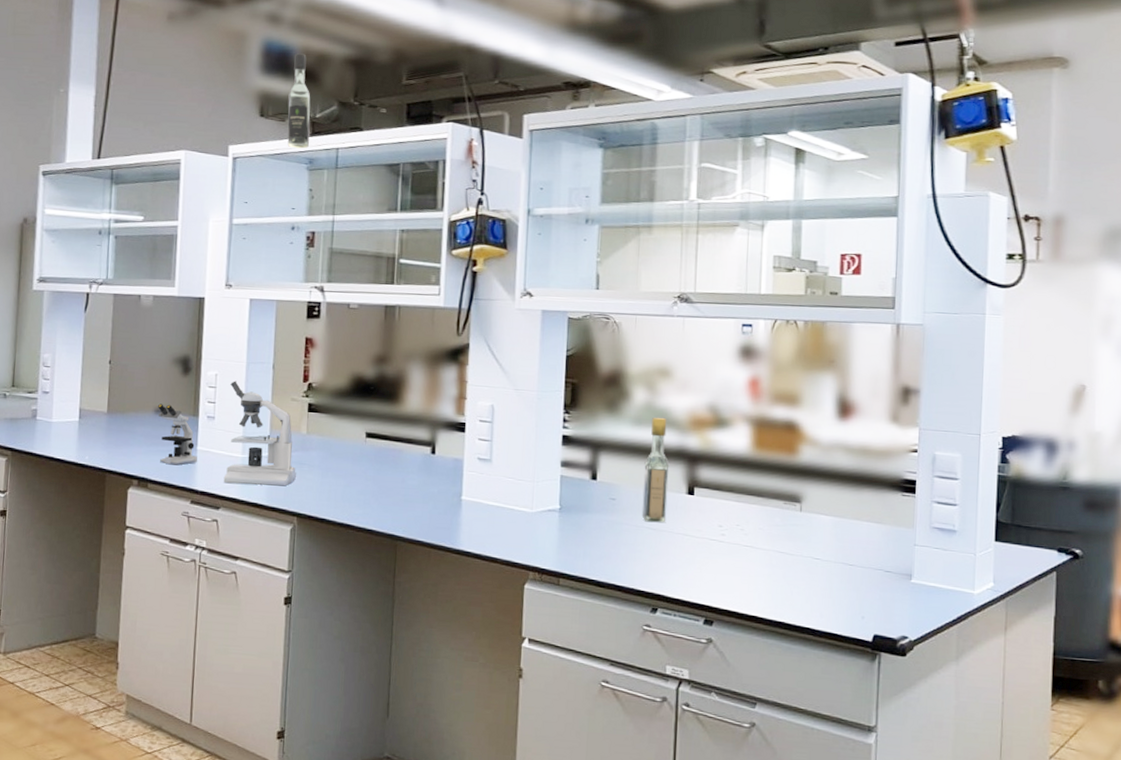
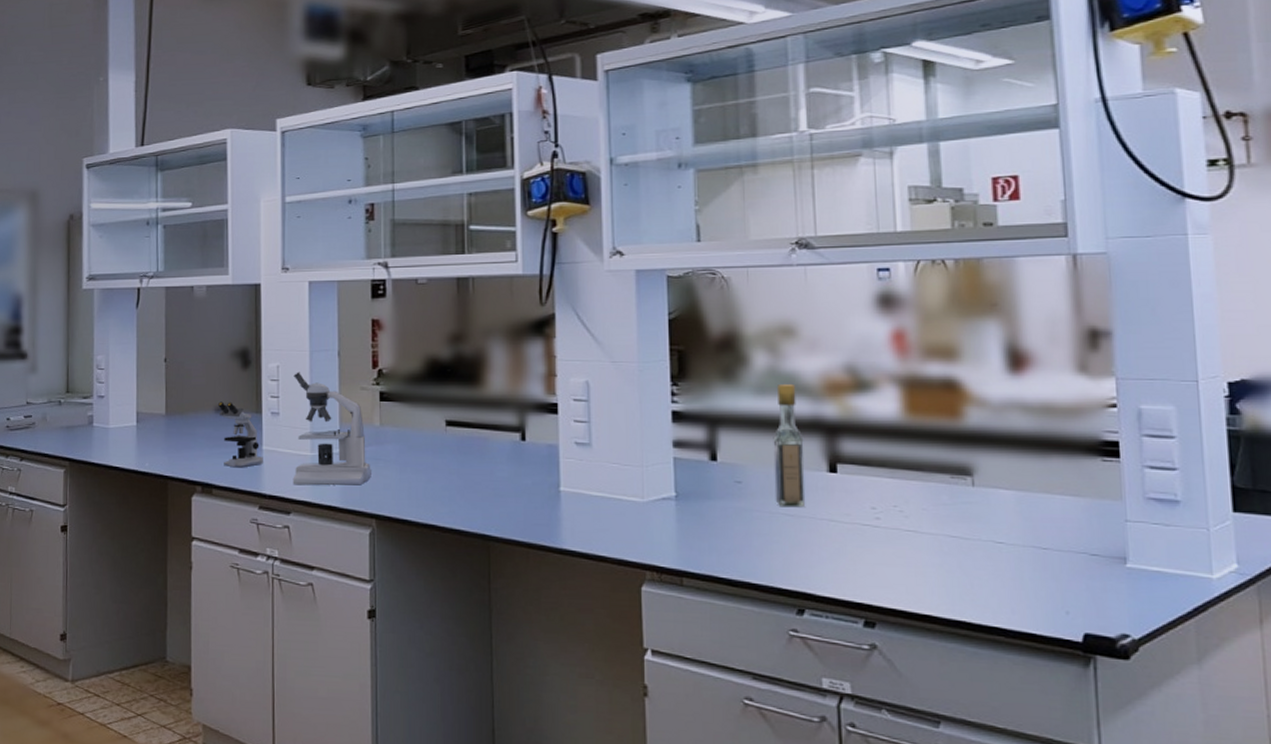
bottle: present [287,53,311,149] -> none [336,14,362,116]

